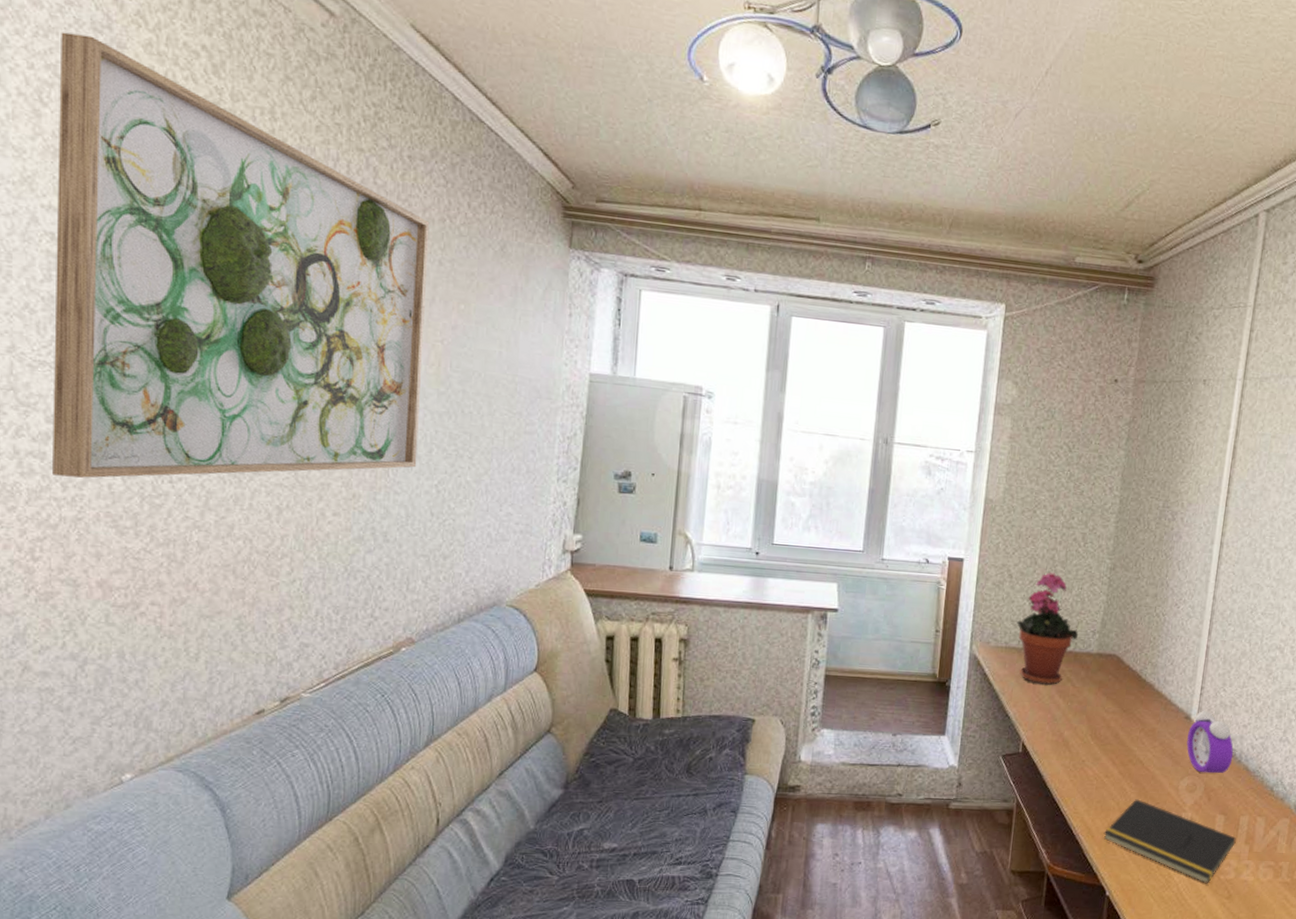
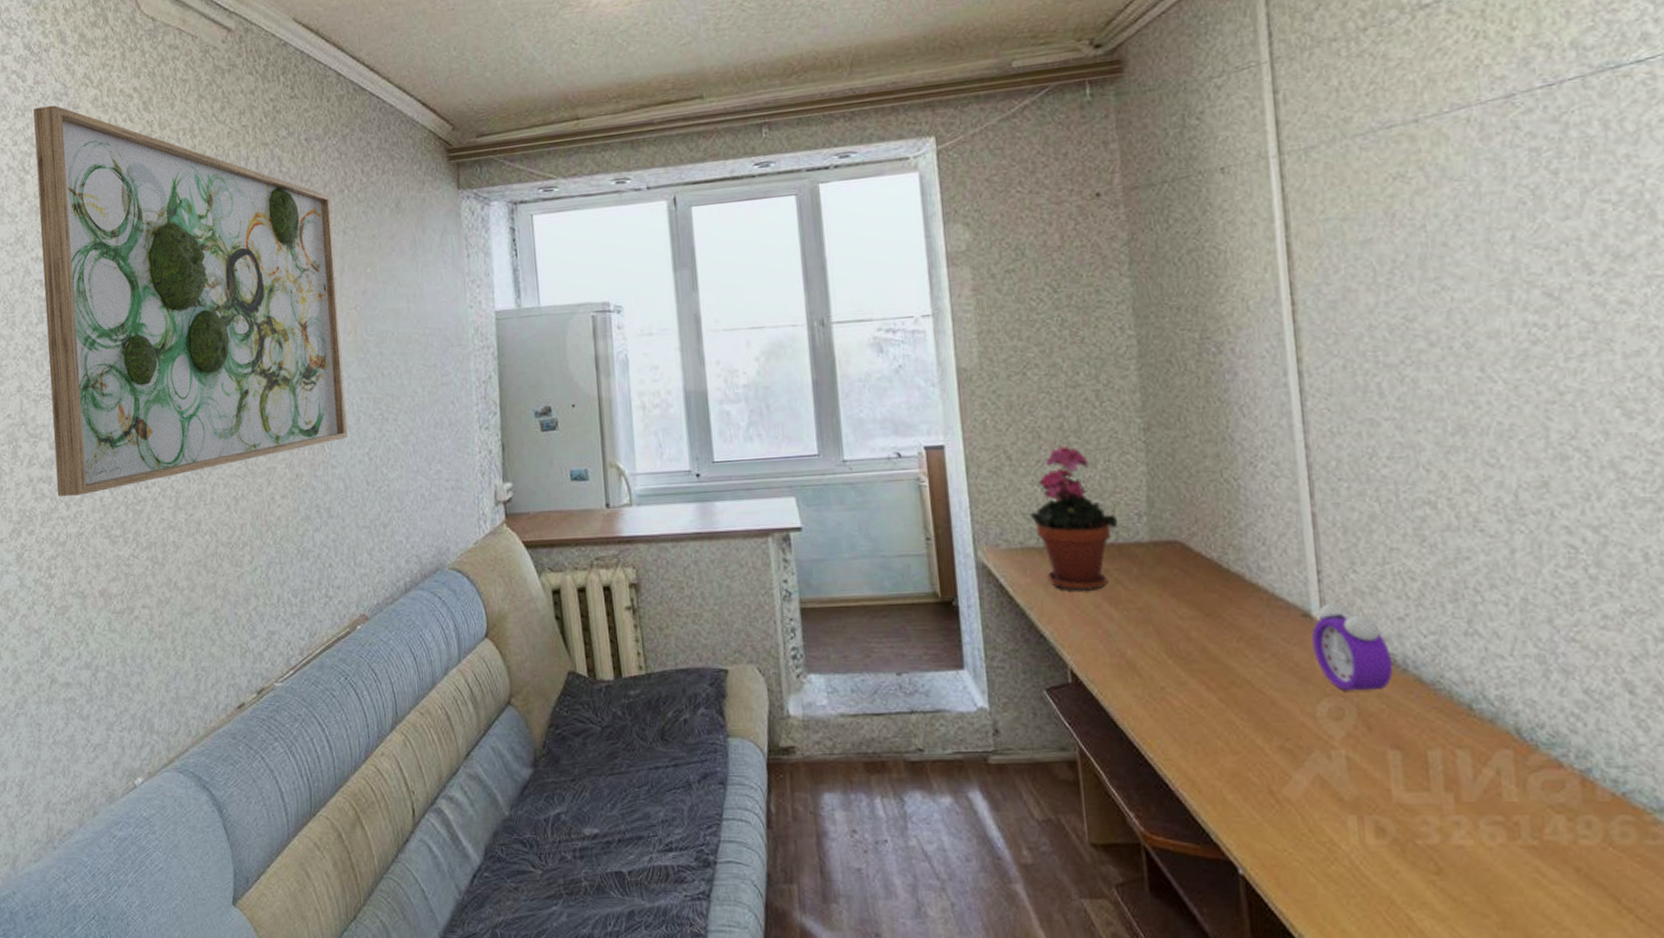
notepad: present [1103,799,1236,884] -> none [1215,735,1429,853]

